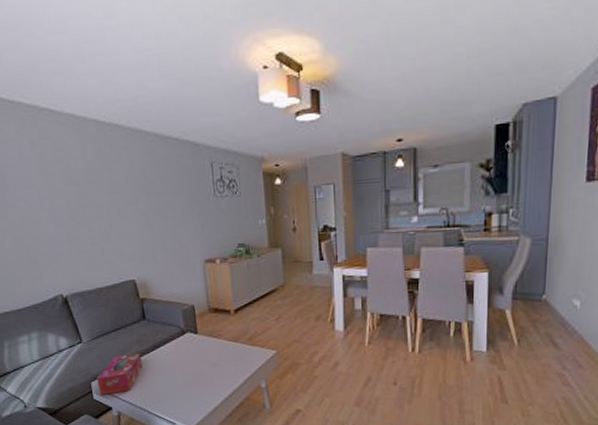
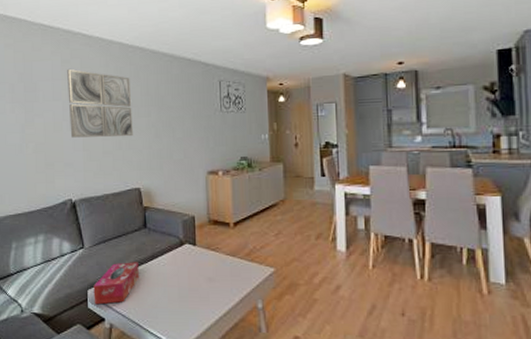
wall art: none [37,151,122,230] -> present [67,68,133,138]

